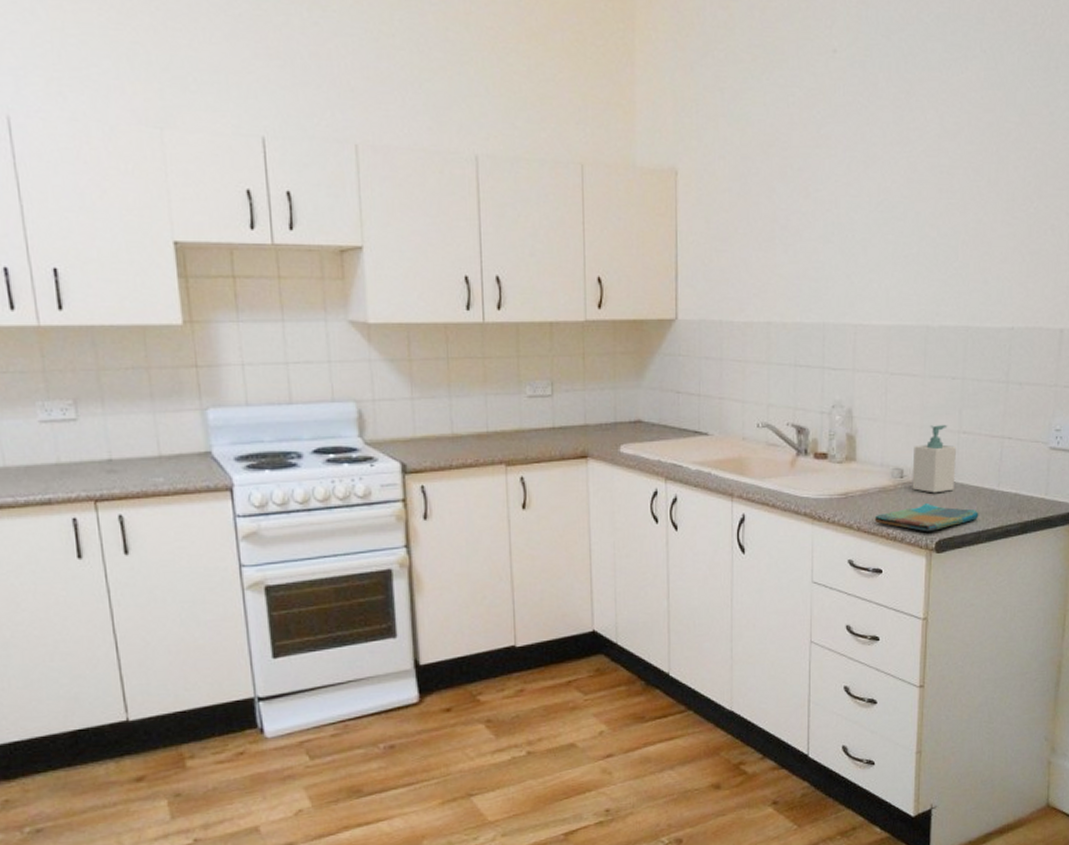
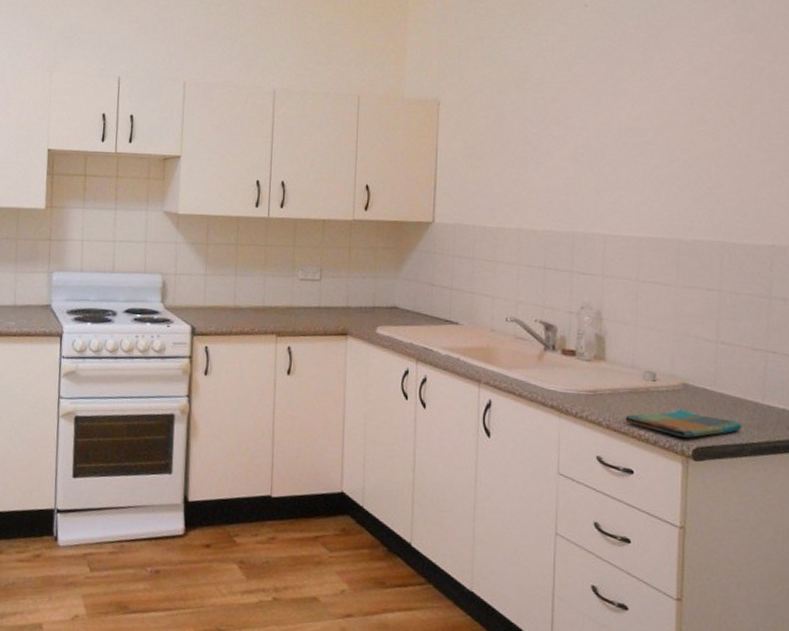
soap bottle: present [912,425,956,493] -> none [665,333,714,400]

